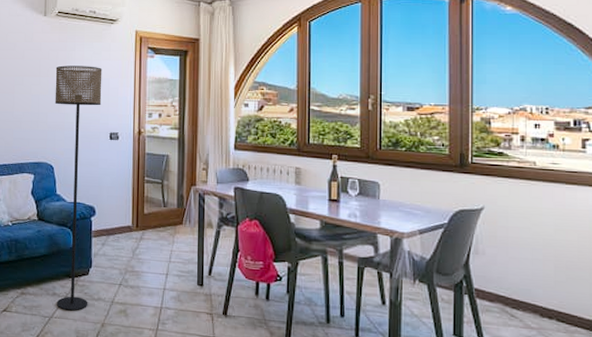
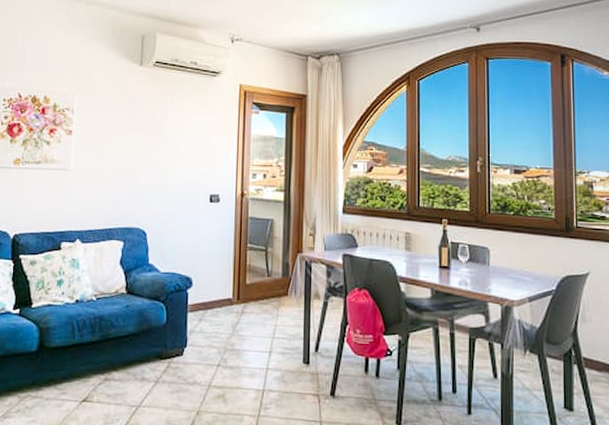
floor lamp: present [55,65,102,311] -> none [145,120,203,398]

